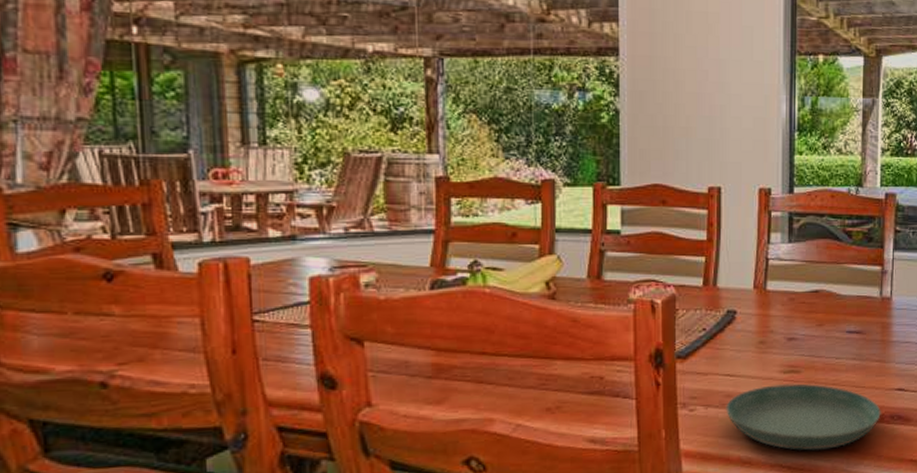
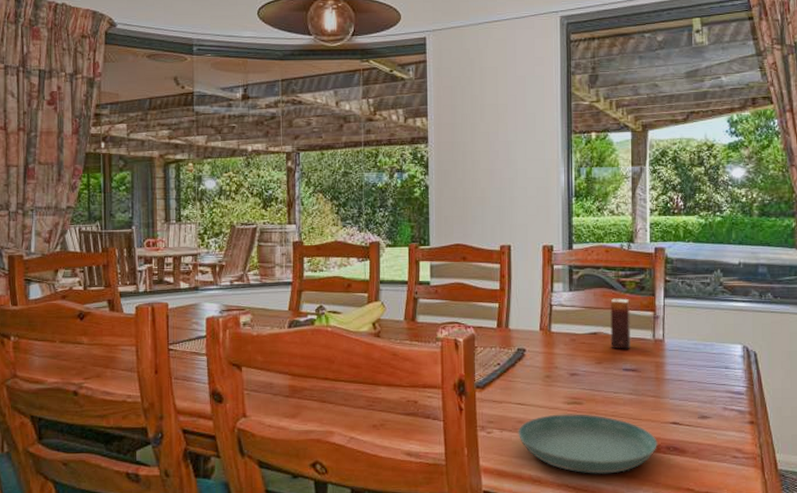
candle: none [834,251,857,309] -> present [610,298,631,349]

